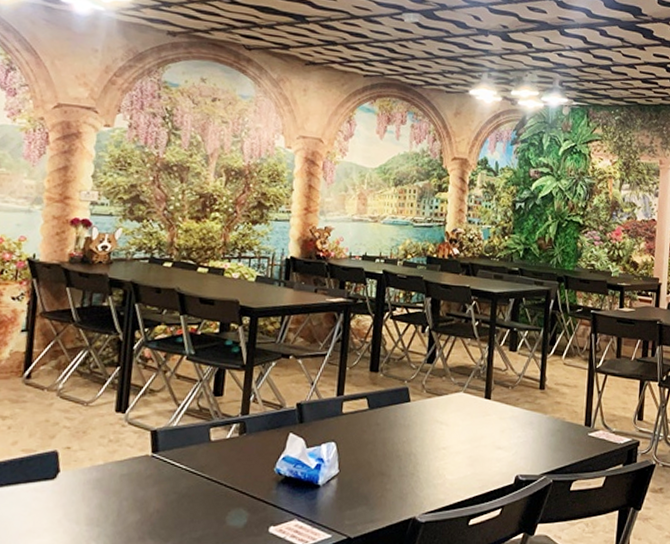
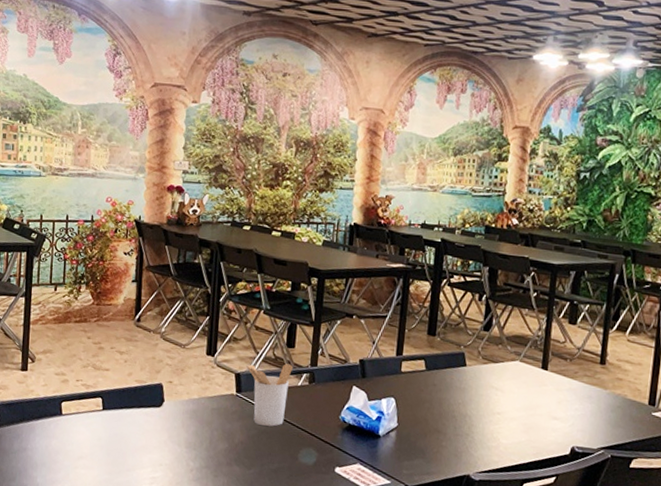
utensil holder: none [165,414,220,488] -> present [246,363,293,427]

